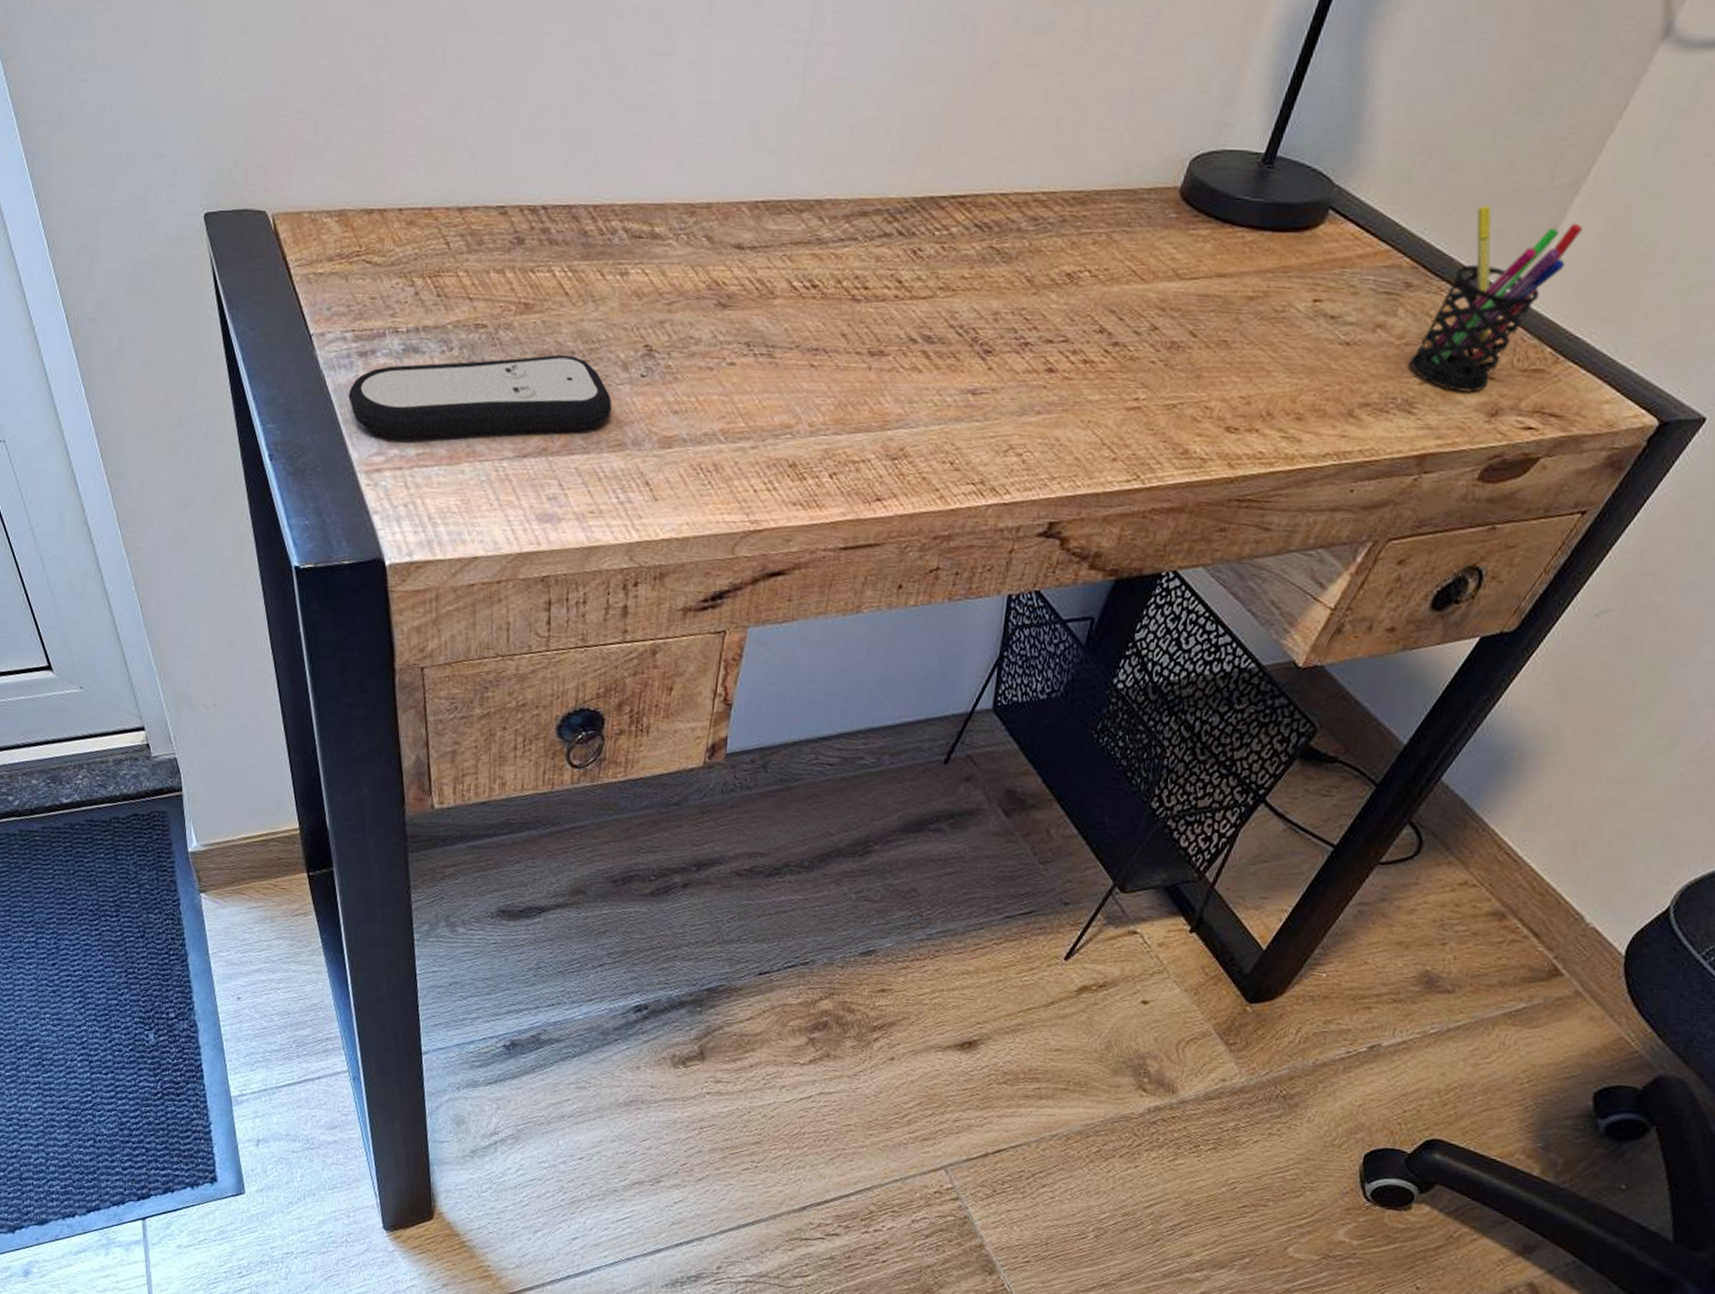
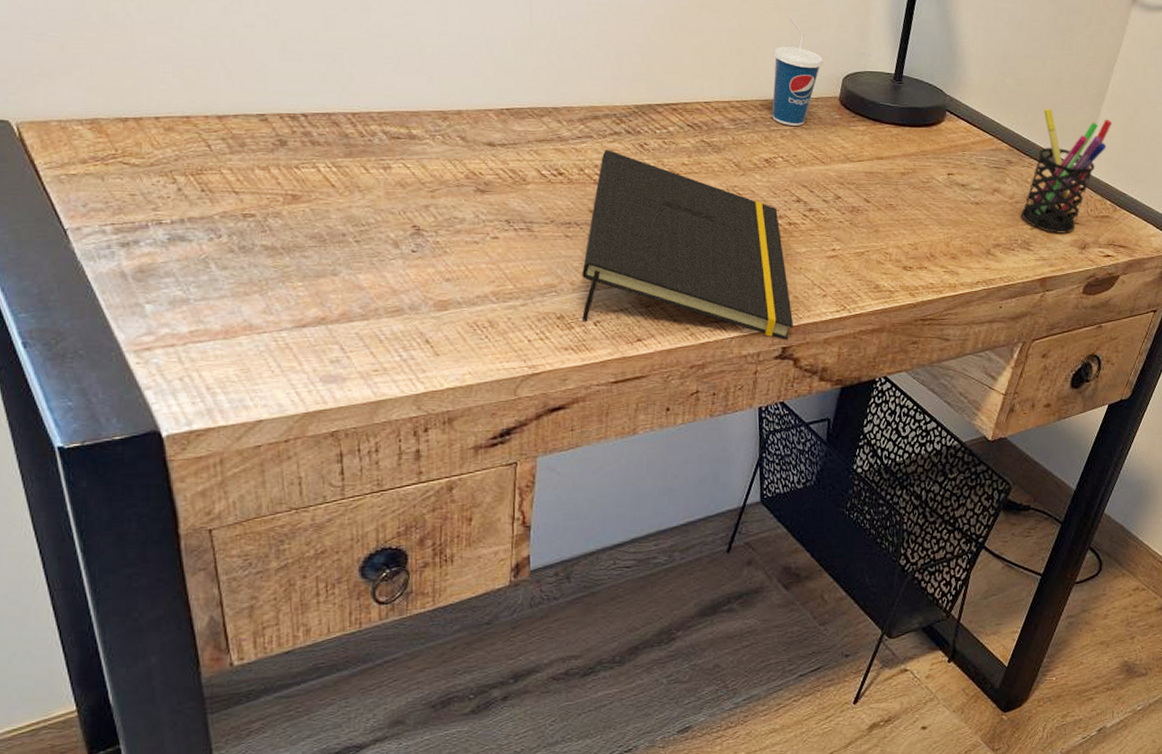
remote control: present [348,354,612,439] -> none [111,236,387,318]
notepad: none [817,256,1072,514] -> present [582,150,794,340]
cup: none [1085,69,1168,228] -> present [772,15,823,126]

